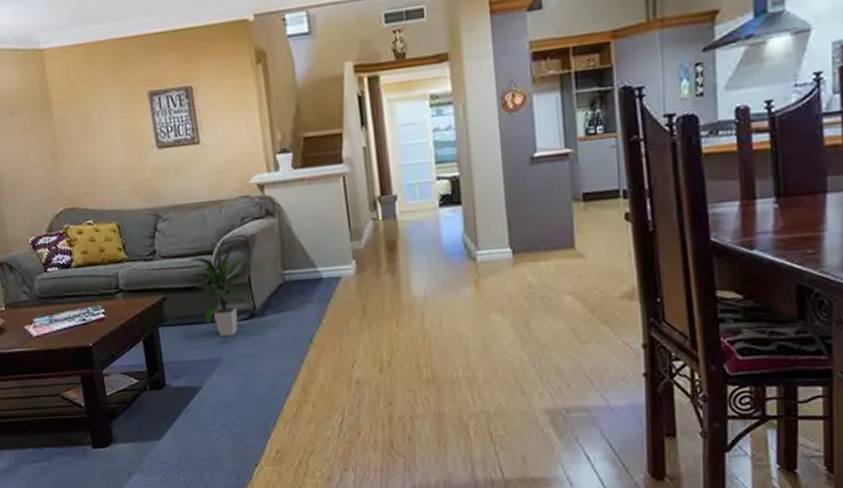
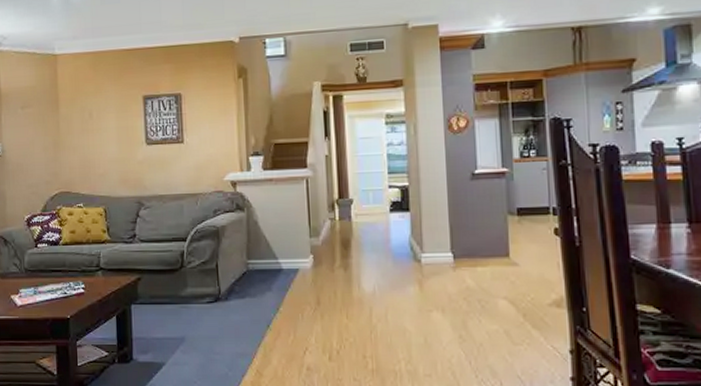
indoor plant: present [187,246,258,336] -> none [161,234,223,317]

